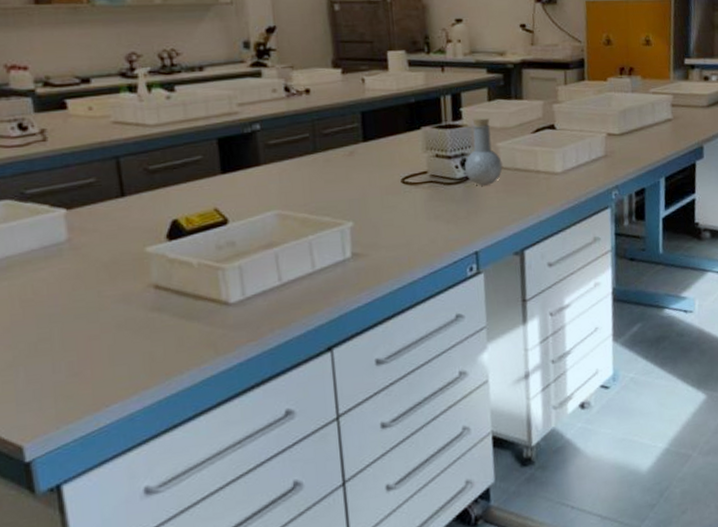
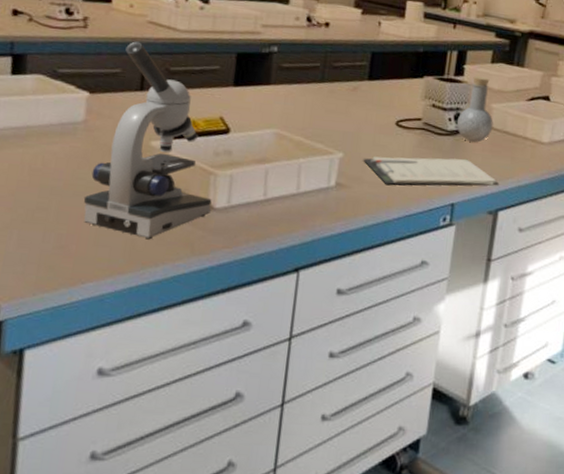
microscope: none [87,145,226,349] -> present [83,41,212,240]
clipboard: none [375,204,520,245] -> present [363,156,499,186]

